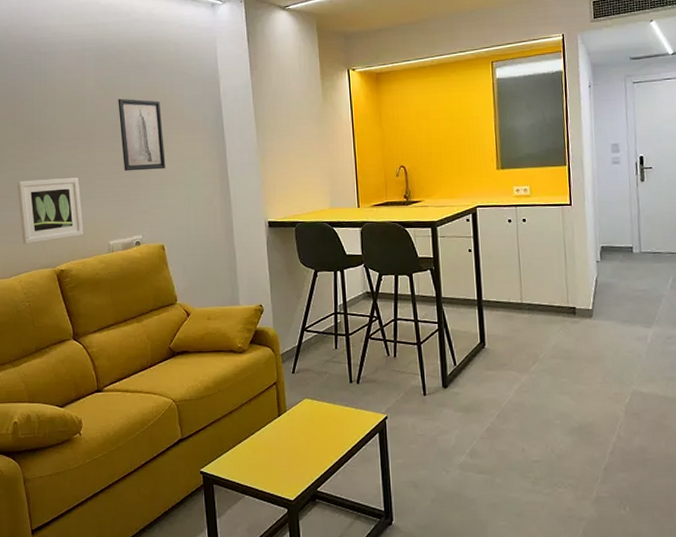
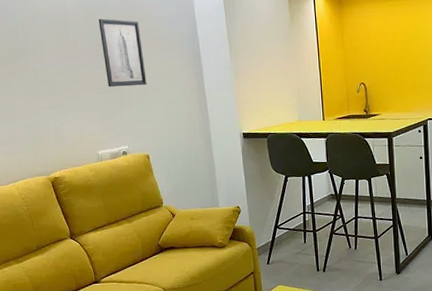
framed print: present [16,177,84,245] -> none [6,93,74,155]

